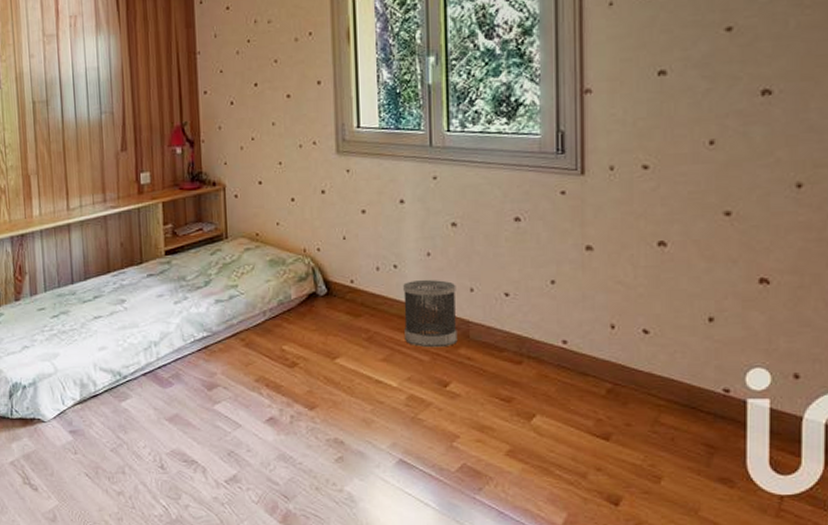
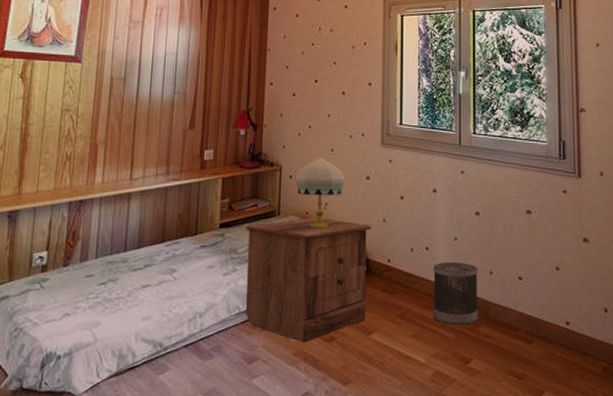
nightstand: none [193,239,331,369] -> present [245,218,372,343]
table lamp: none [241,171,297,251] -> present [295,156,345,229]

